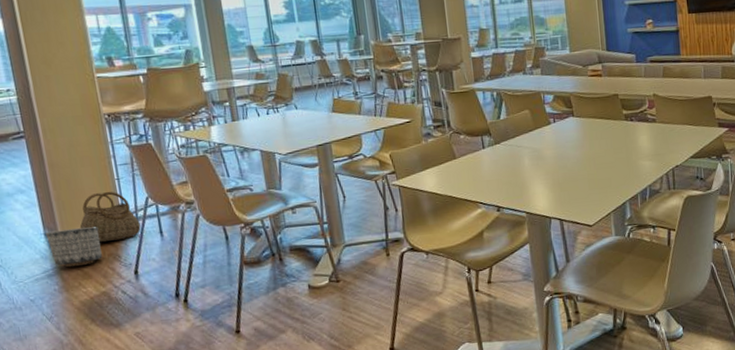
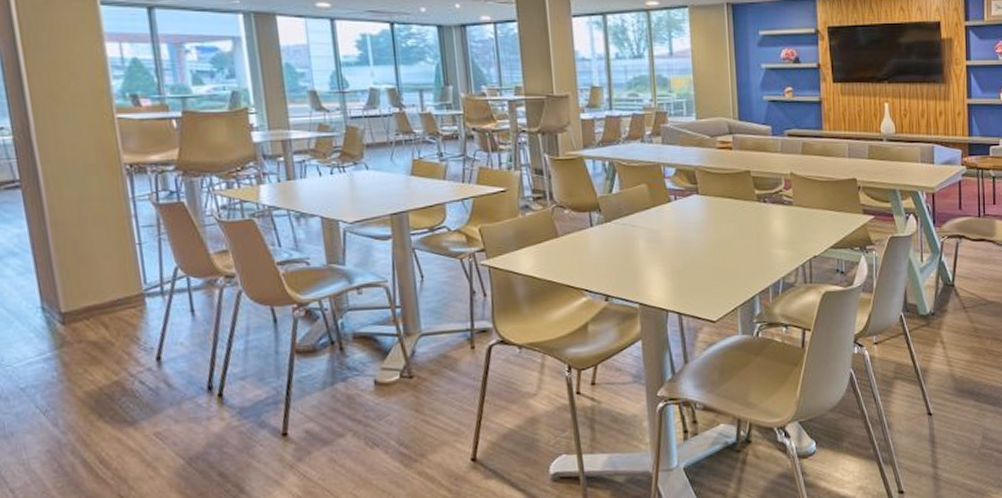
planter: present [46,227,102,268] -> none [43,301,116,350]
basket: present [80,191,141,243] -> none [88,258,167,321]

